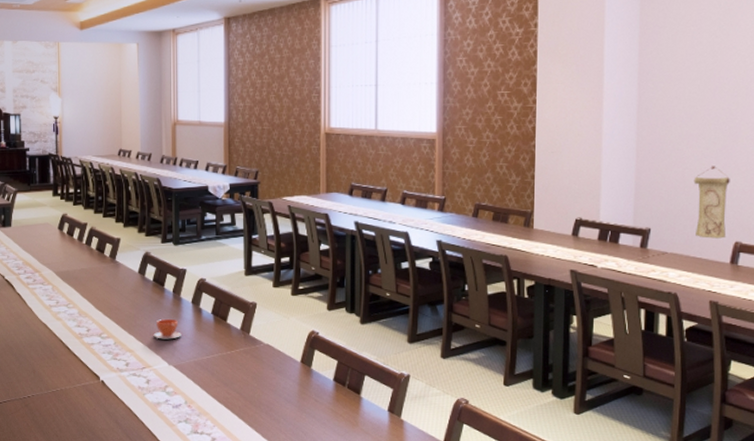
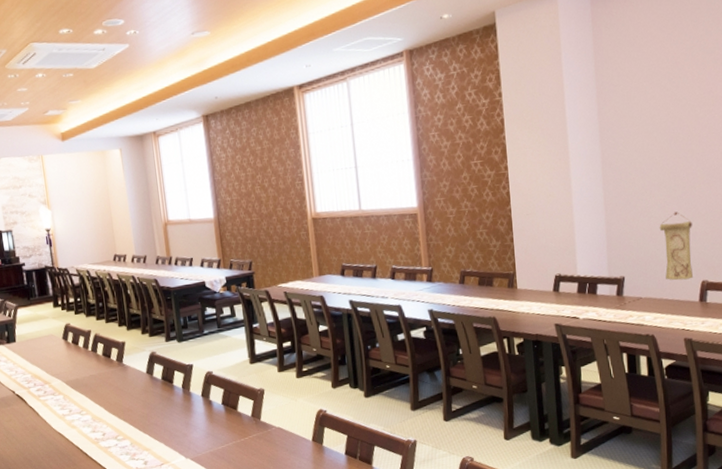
teacup: present [153,318,181,340] -> none [168,413,195,435]

